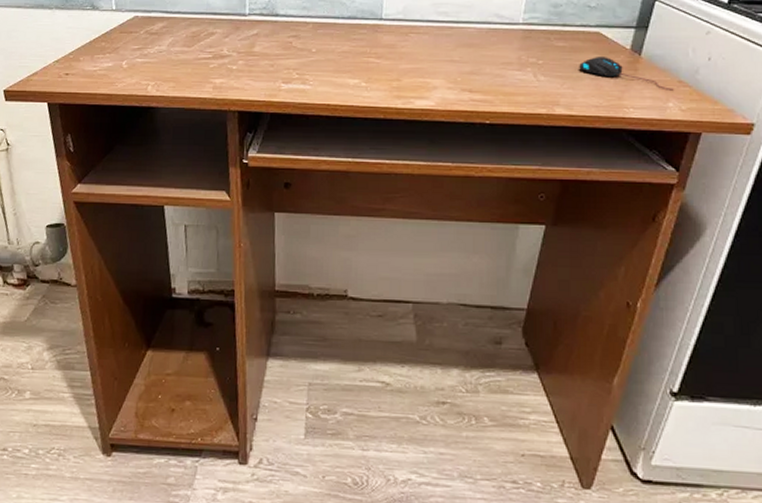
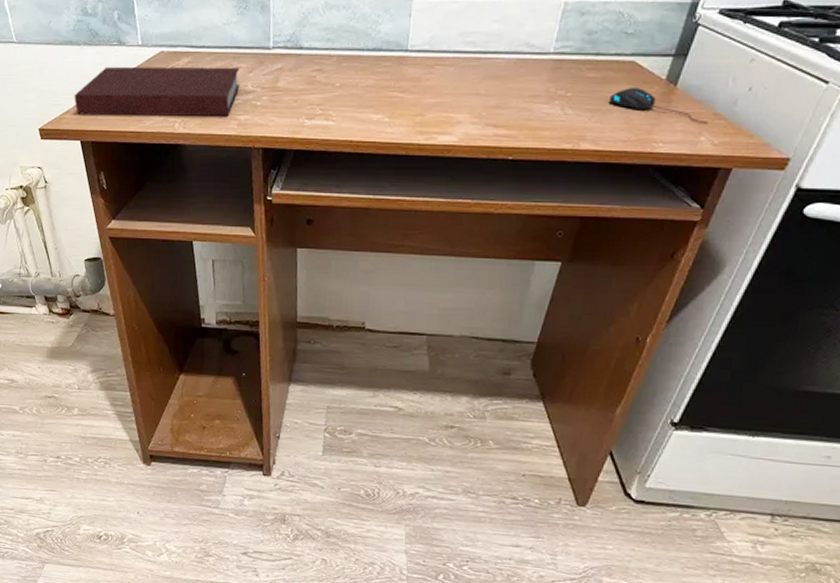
notebook: none [43,30,216,80] -> present [74,66,240,117]

